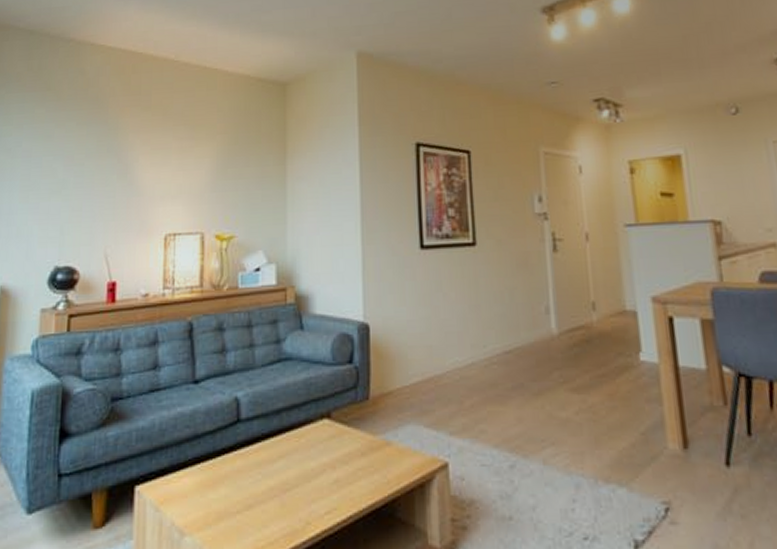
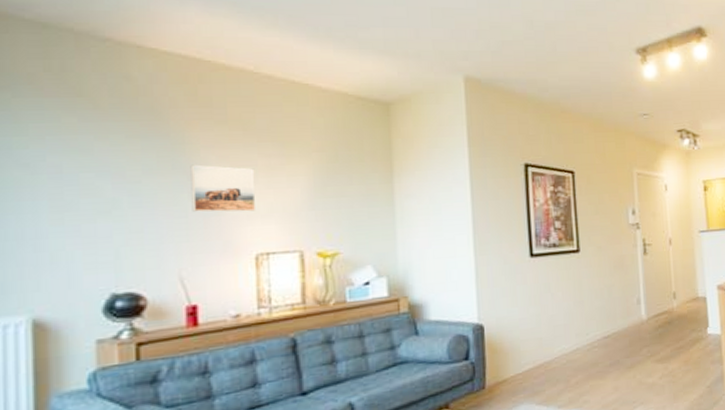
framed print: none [119,148,169,193] -> present [190,164,257,212]

